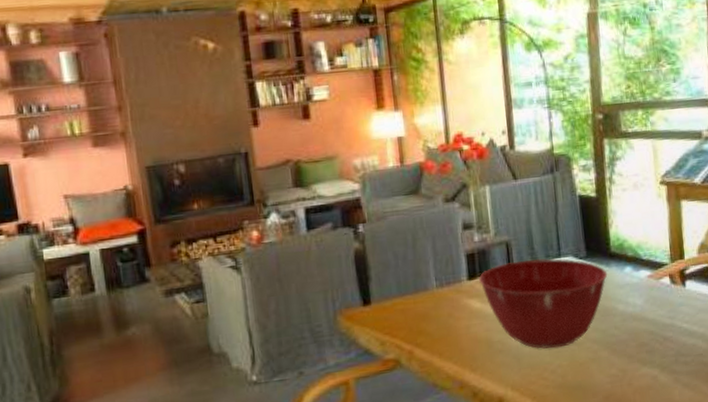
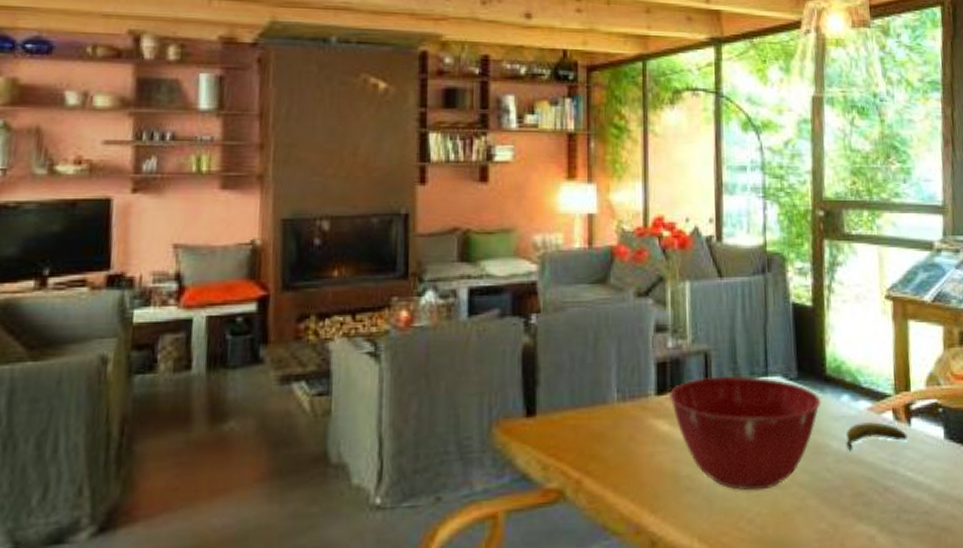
banana: none [629,286,683,312] -> present [845,422,908,451]

